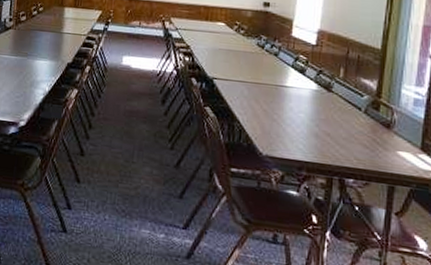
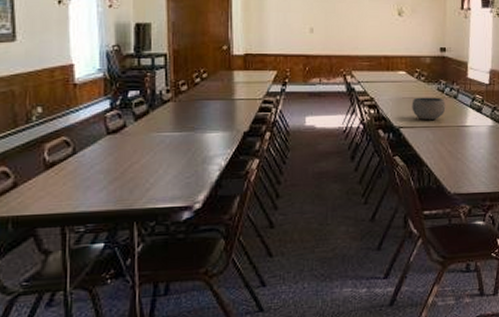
bowl: none [228,50,265,75] -> present [412,97,446,120]

